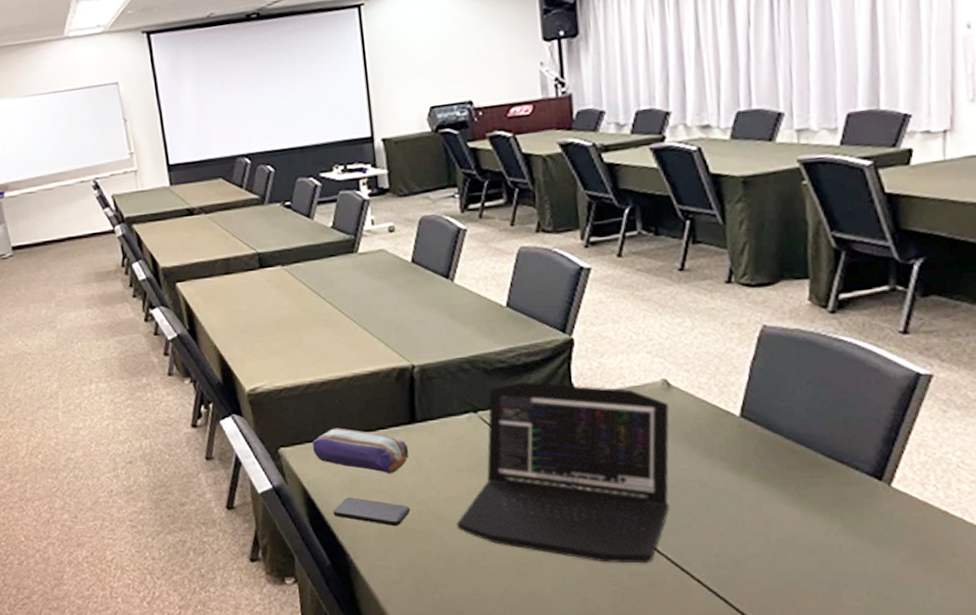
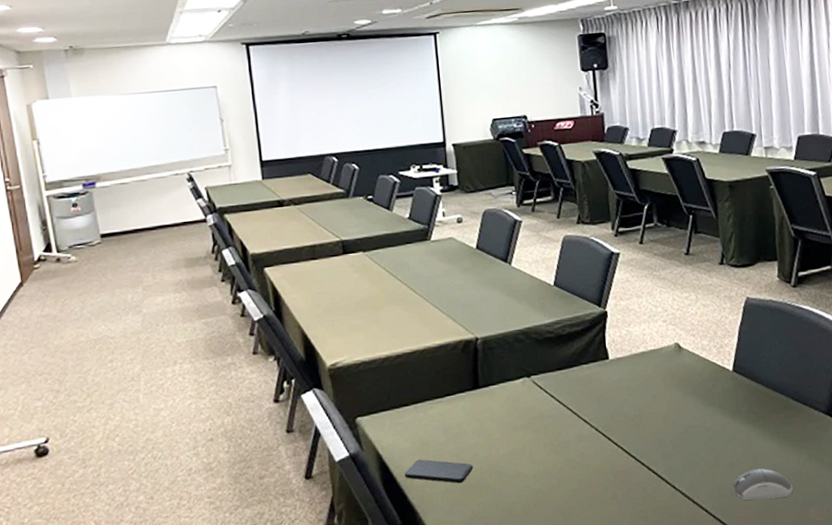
pencil case: present [313,428,409,474] -> none [387,396,473,436]
laptop: present [457,382,670,564] -> none [513,349,683,502]
computer mouse: none [736,537,820,574] -> present [733,468,794,501]

